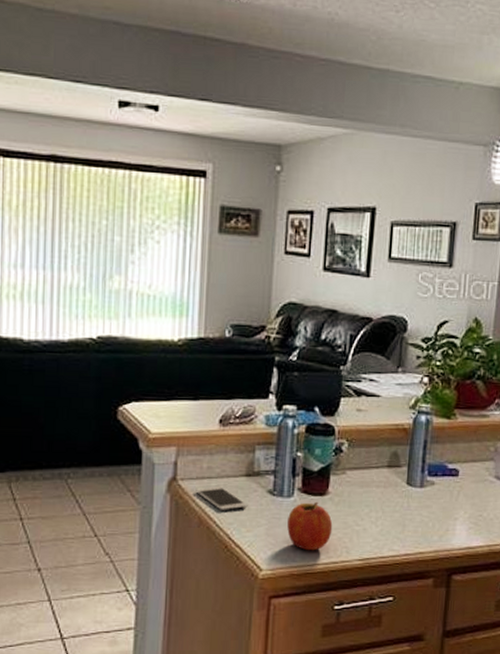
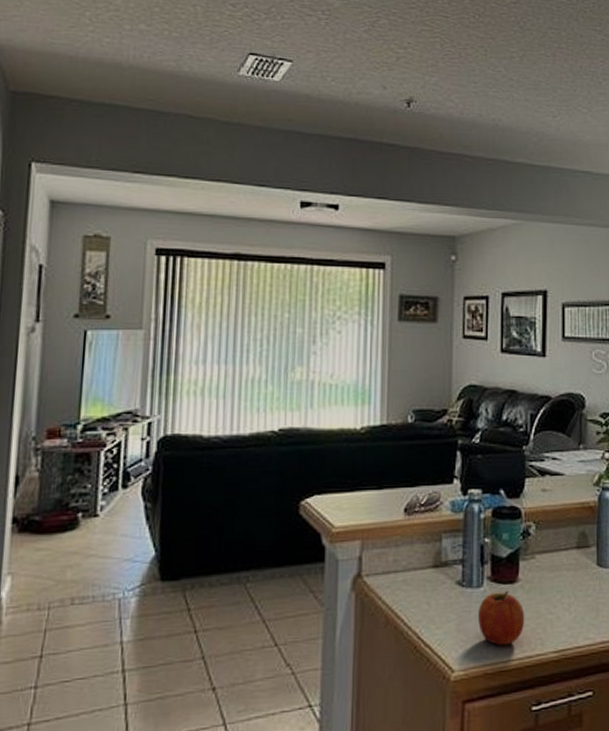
smartphone: present [195,486,248,511] -> none [381,581,437,608]

